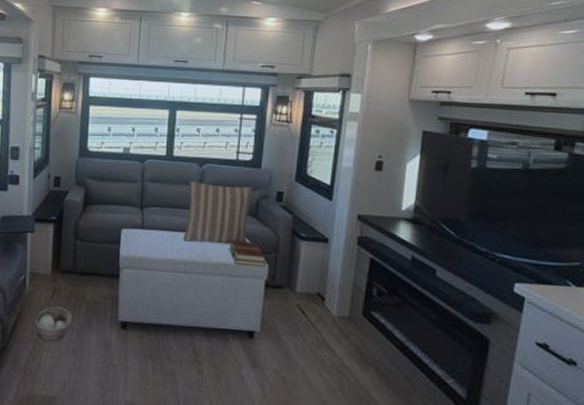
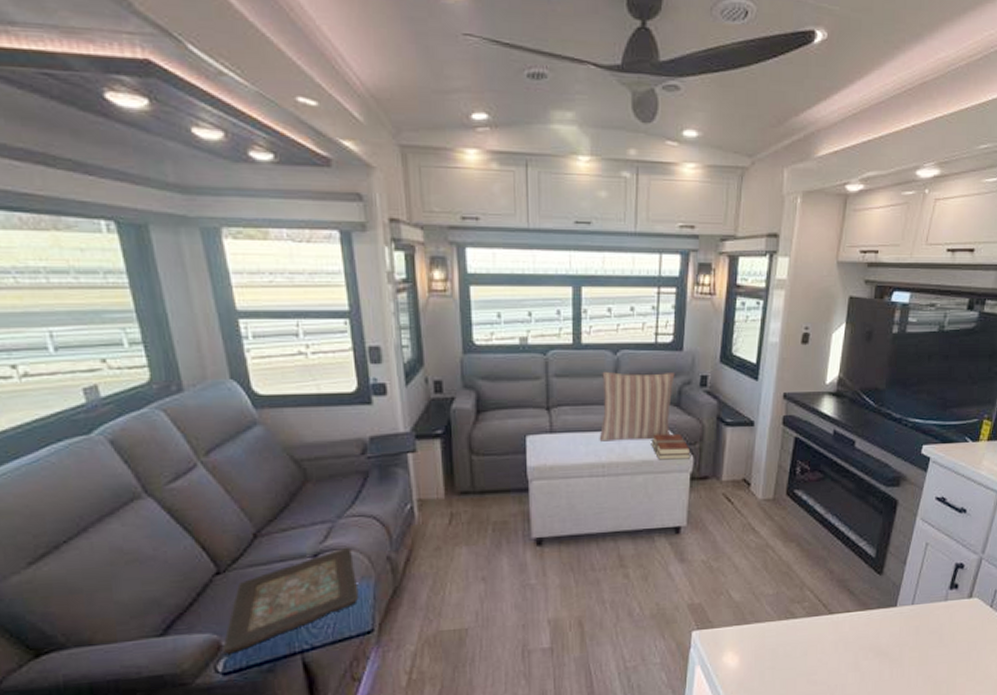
decorative basket: present [35,306,73,342] -> none [433,533,479,573]

